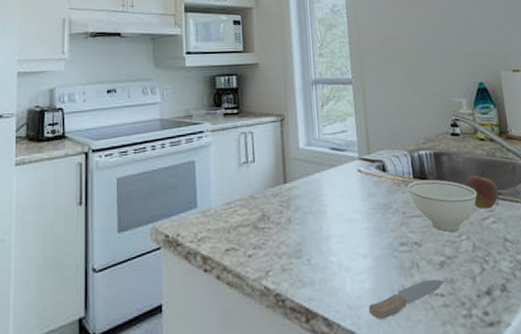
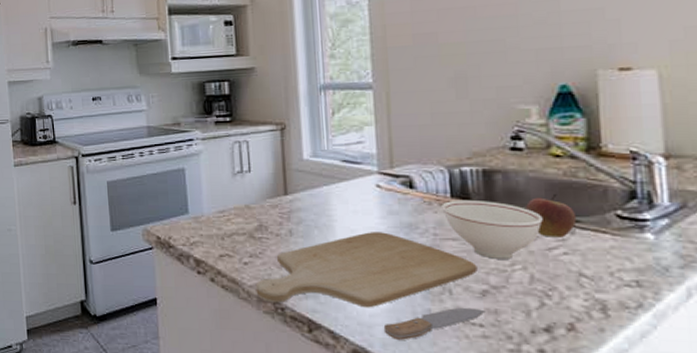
chopping board: none [258,214,436,296] -> present [255,232,478,308]

